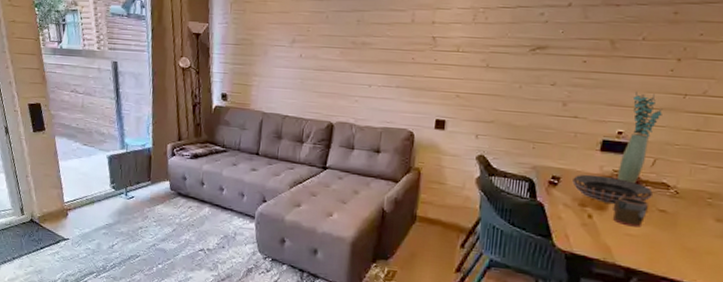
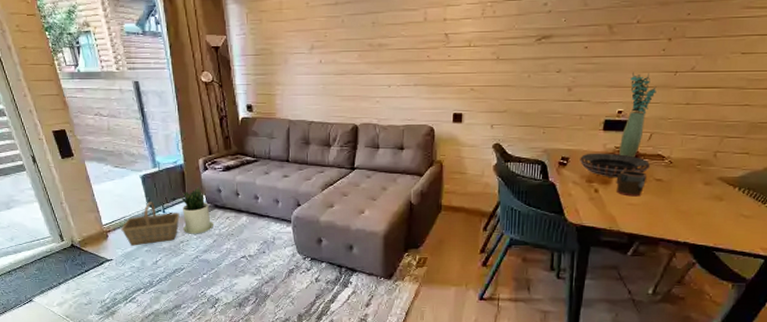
basket: none [81,182,142,227] -> present [121,201,180,246]
planter: none [143,172,175,221] -> present [179,187,214,234]

